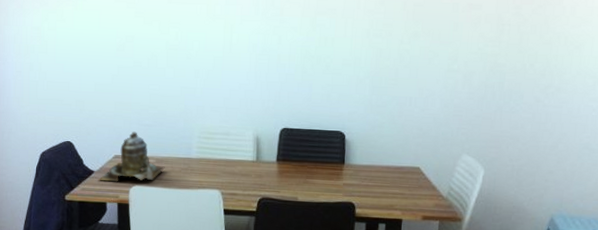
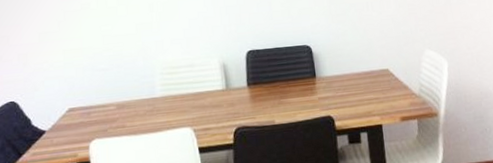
teapot: present [98,131,165,182] -> none [51,79,128,141]

